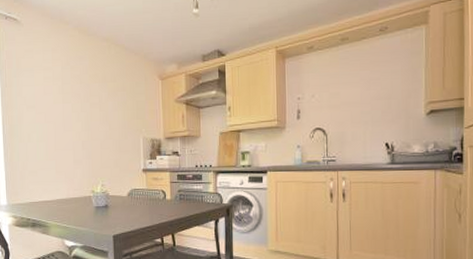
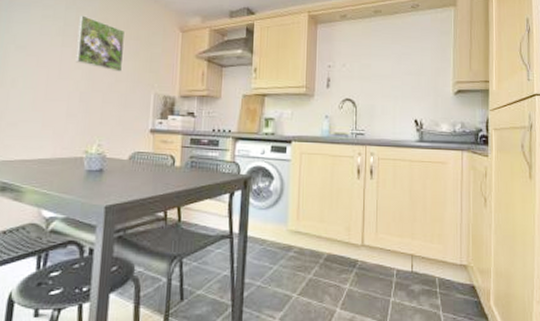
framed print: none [74,74,114,121] -> present [75,15,126,72]

